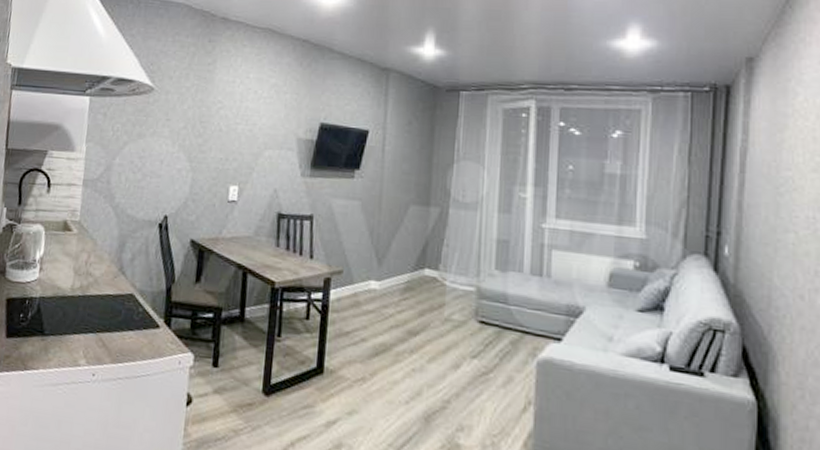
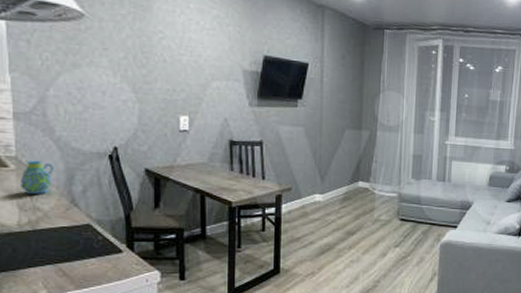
mug: none [79,225,111,260] -> present [20,160,55,194]

